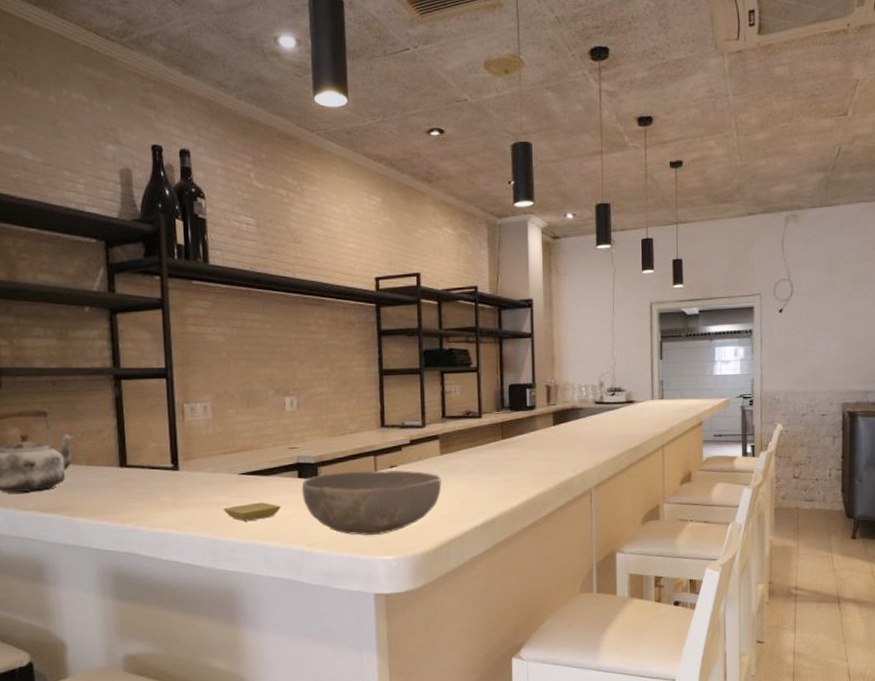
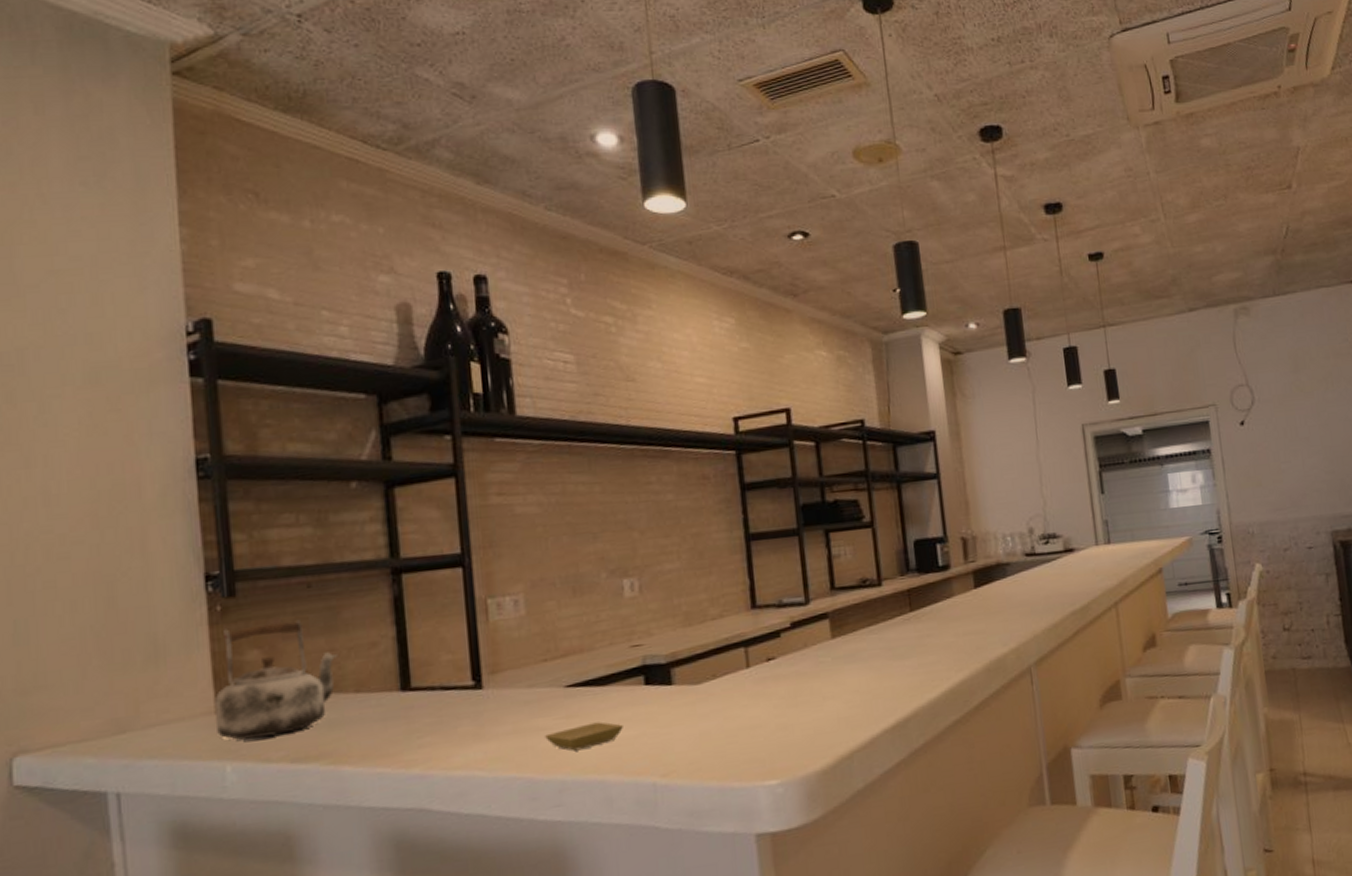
bowl: present [301,470,442,536] -> none [650,662,836,756]

